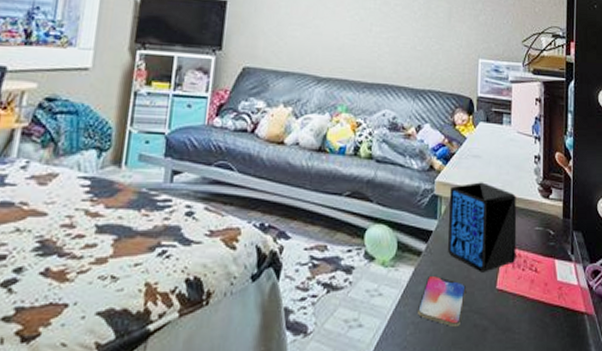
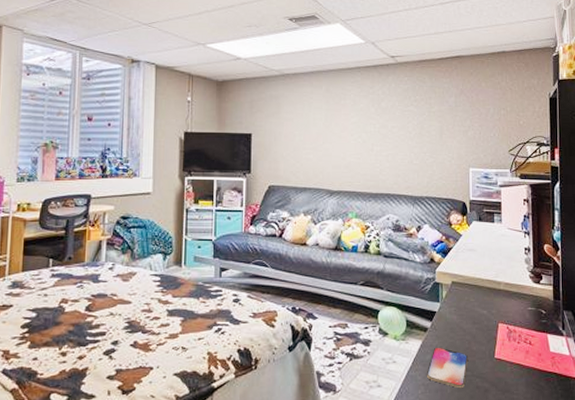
speaker: present [448,182,517,273] -> none [450,271,512,345]

